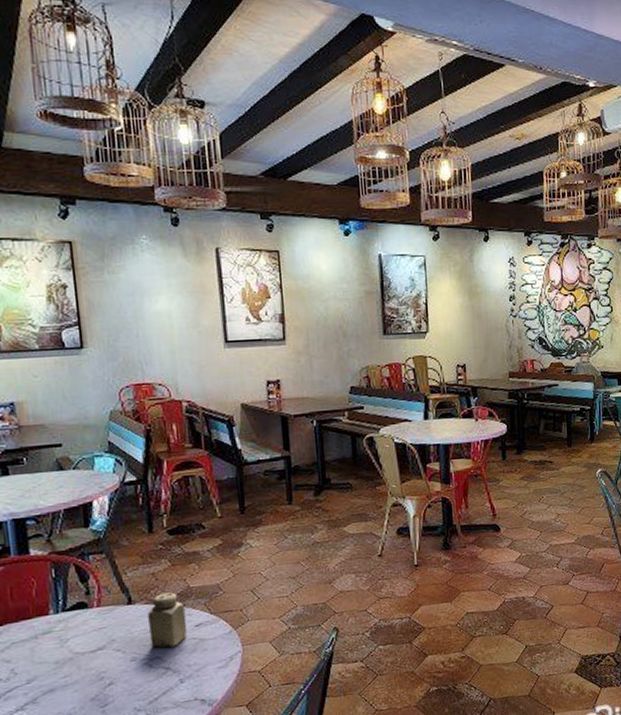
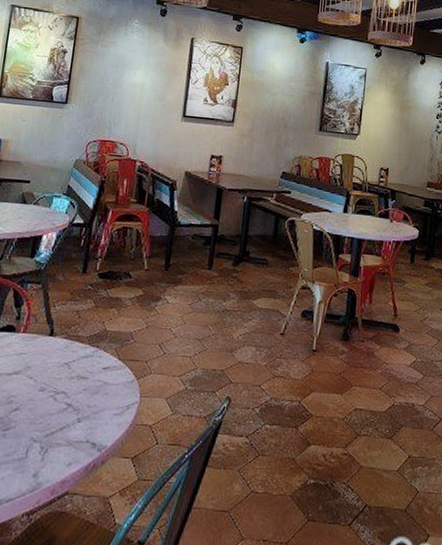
salt shaker: present [148,592,188,648] -> none [60,331,98,385]

